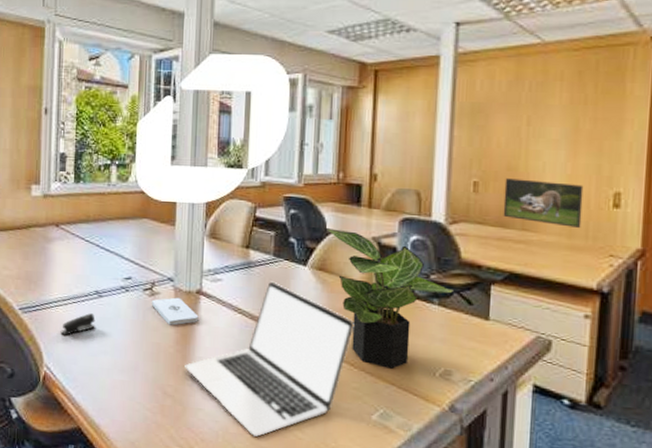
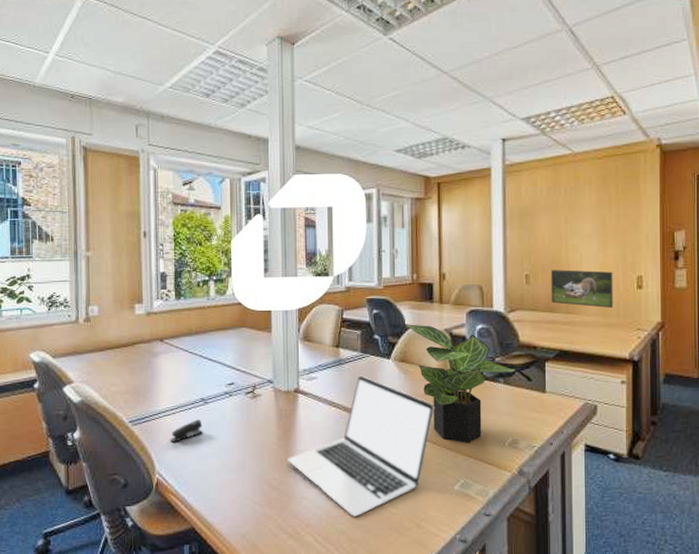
notepad: present [151,297,199,326] -> none [253,397,298,424]

